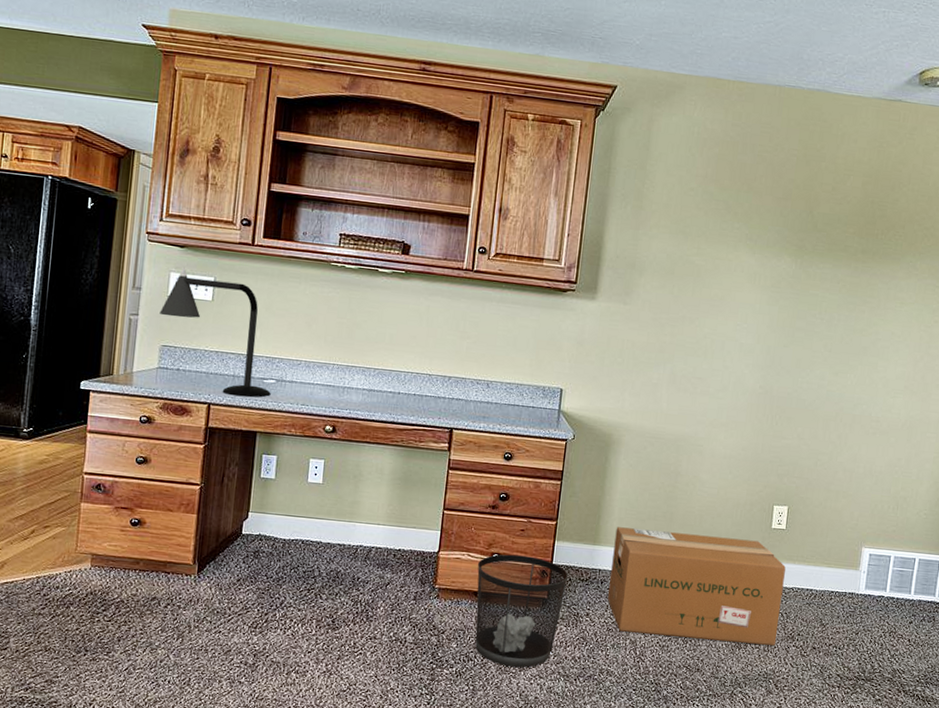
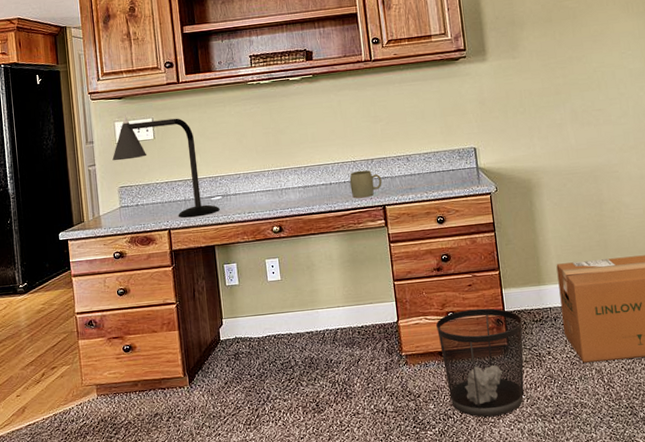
mug: none [419,385,455,417] -> present [349,170,382,199]

